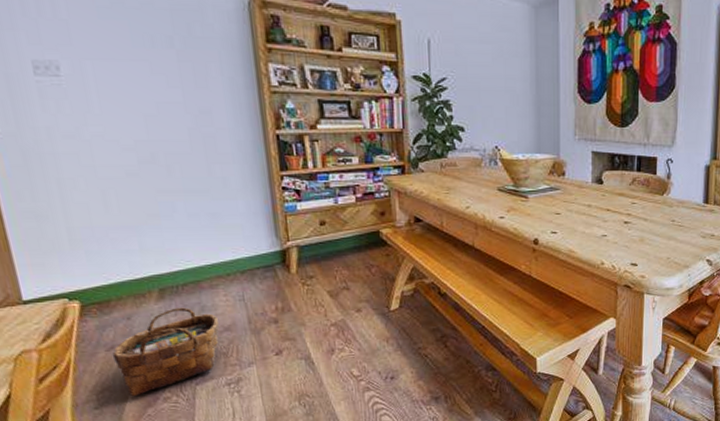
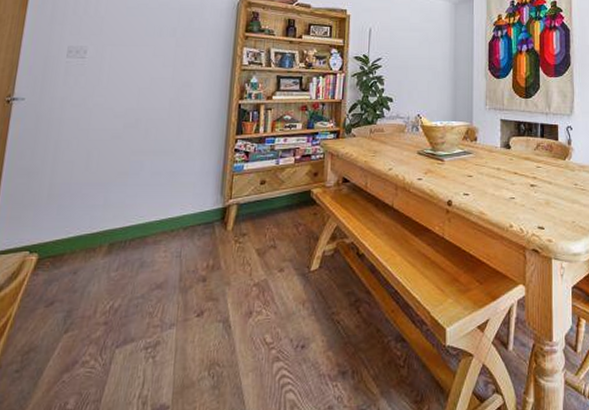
woven basket: present [111,307,220,397] -> none [48,263,154,359]

